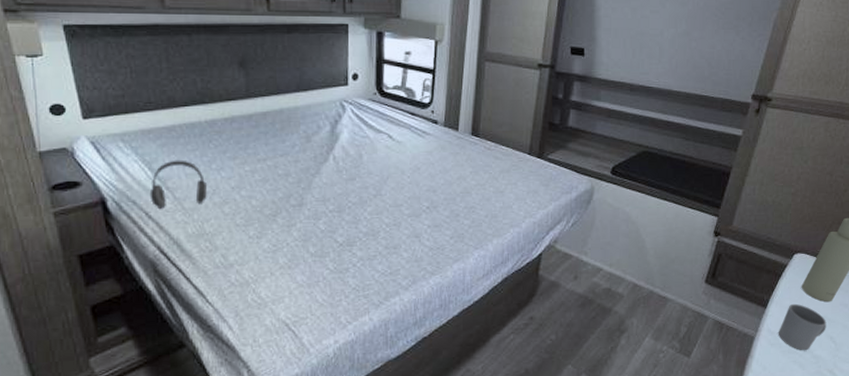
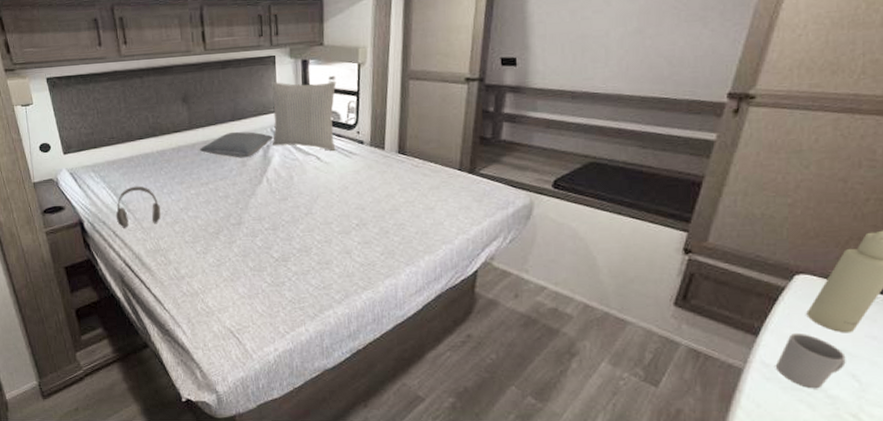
pillow: none [258,103,343,133] -> present [200,131,274,158]
pillow: none [342,51,412,129] -> present [270,80,336,151]

